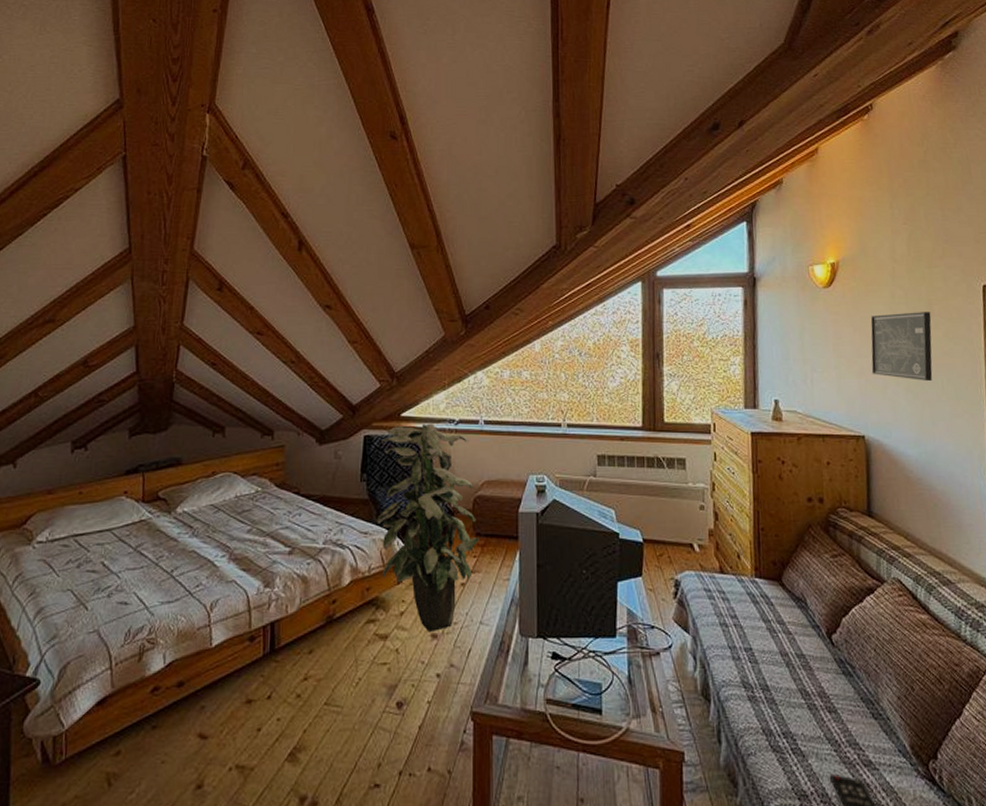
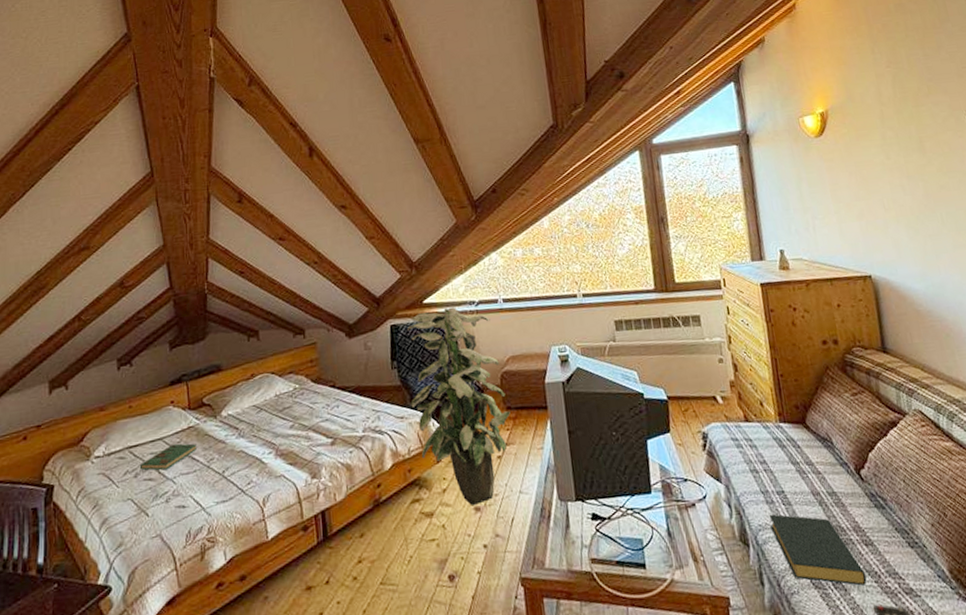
book: none [83,536,147,563] -> present [139,443,197,471]
hardback book: none [733,671,826,753] -> present [768,514,867,586]
wall art: present [870,312,933,382] -> none [864,149,931,217]

